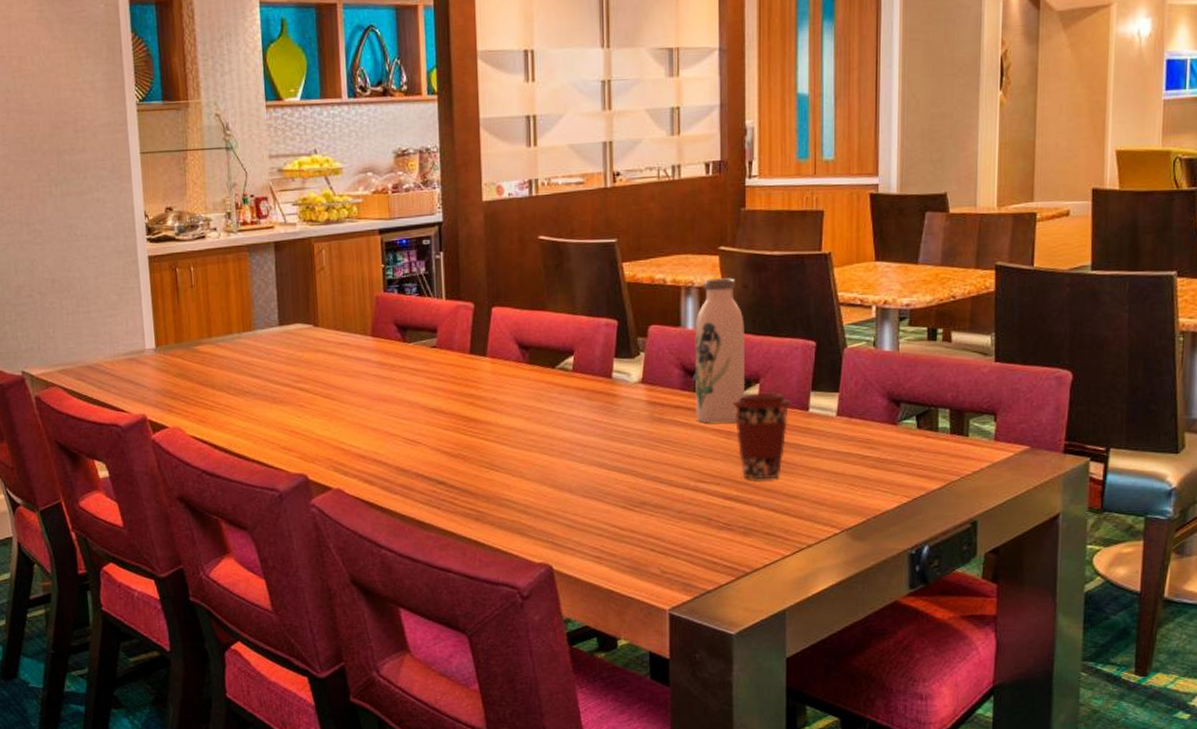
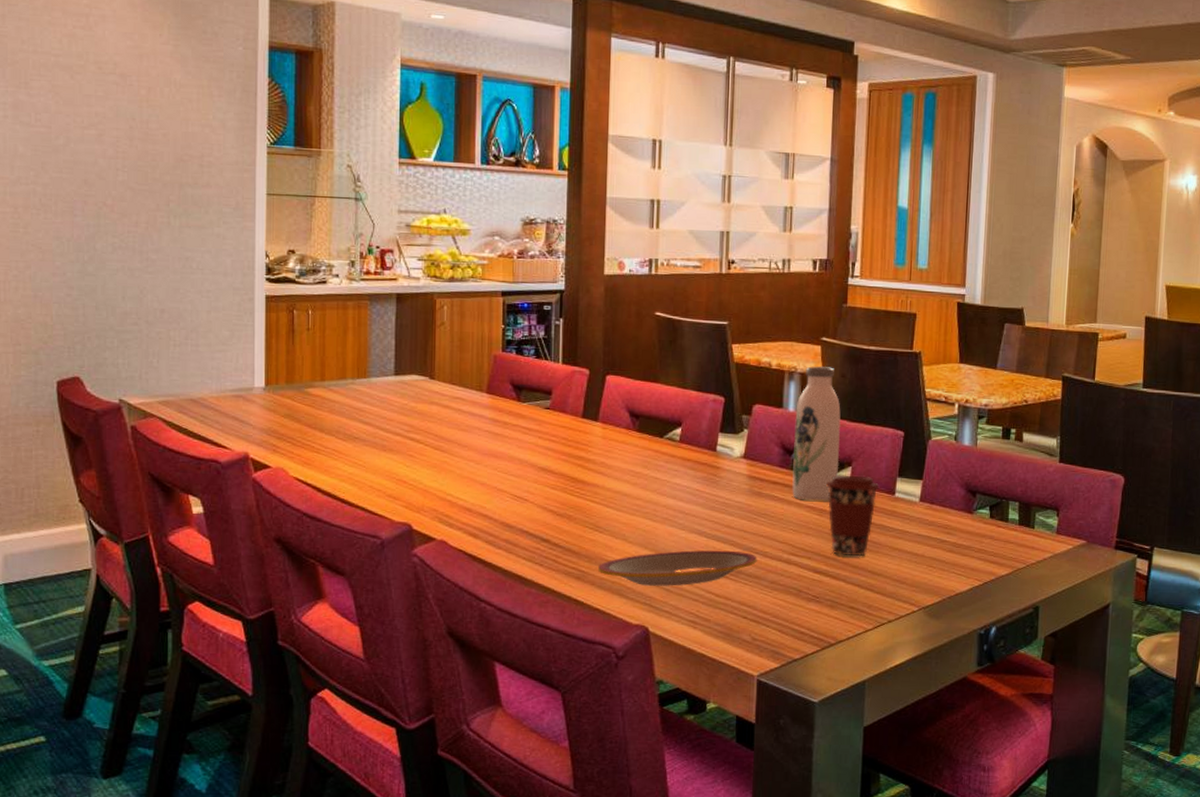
plate: none [497,481,662,523] -> present [598,550,757,586]

